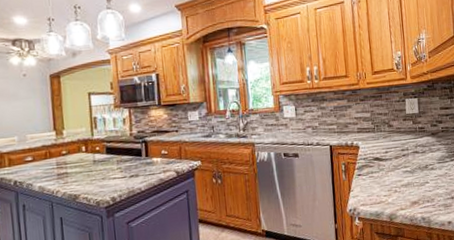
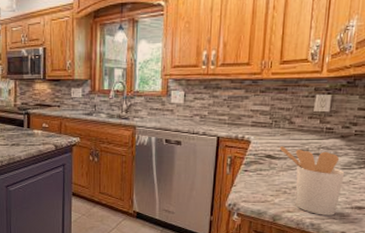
utensil holder: none [384,148,441,209] -> present [279,146,345,216]

